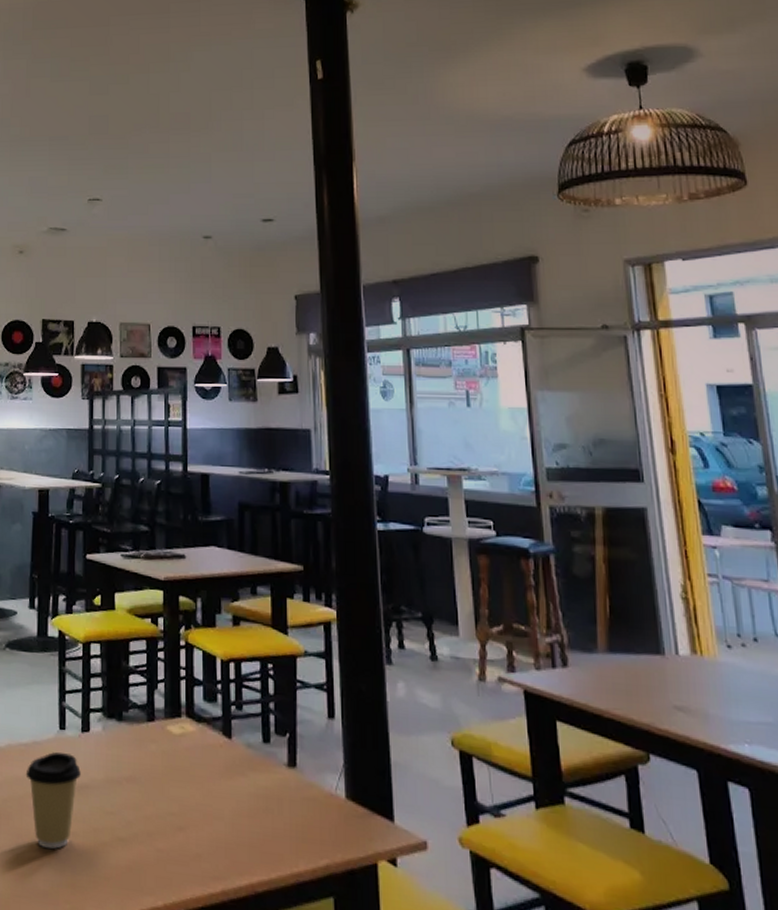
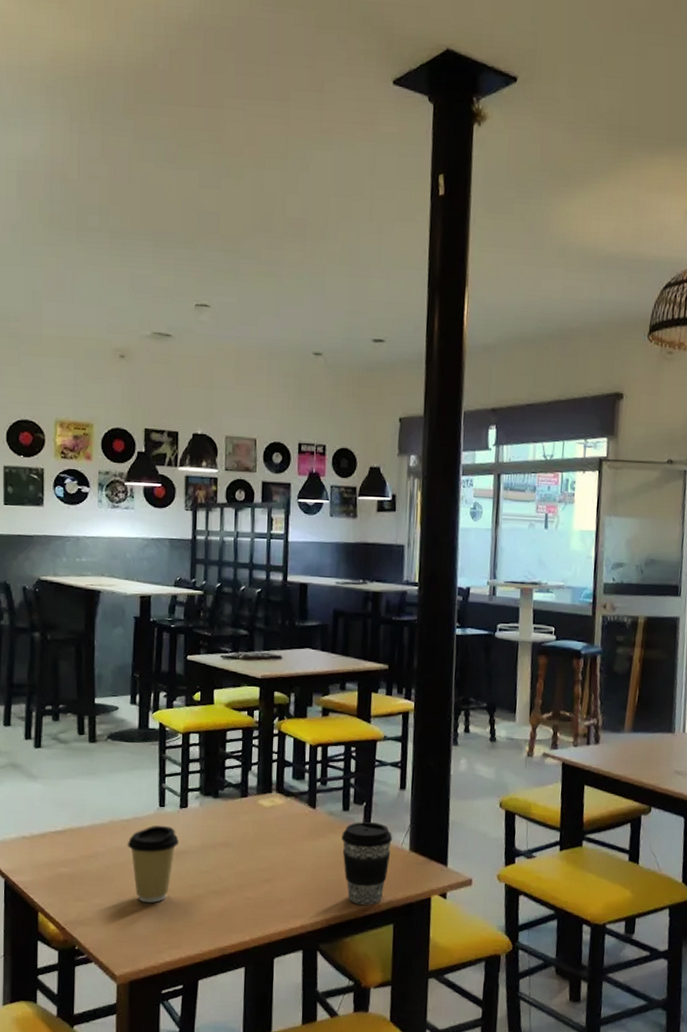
coffee cup: none [264,758,325,869] -> present [342,822,393,905]

